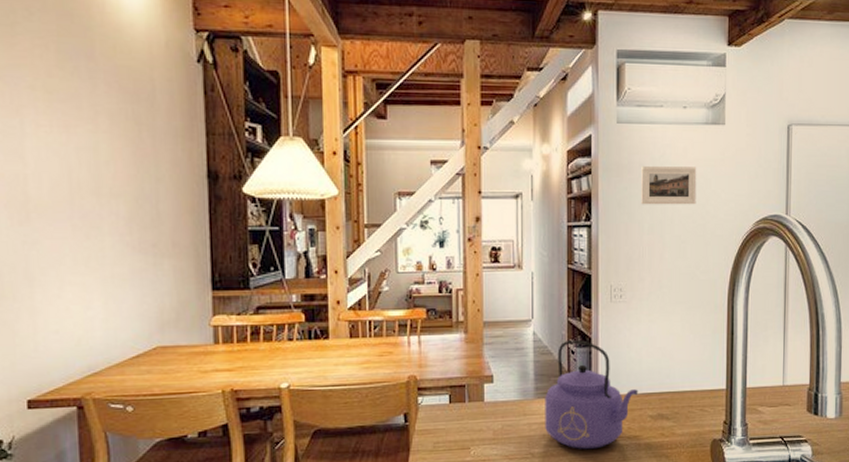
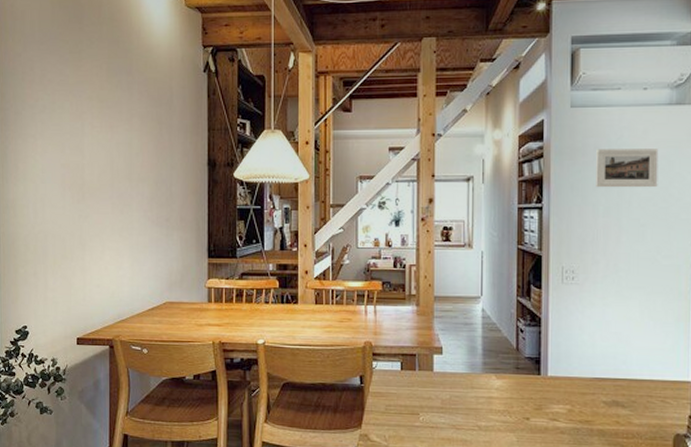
kettle: present [545,340,638,450] -> none [492,319,591,429]

